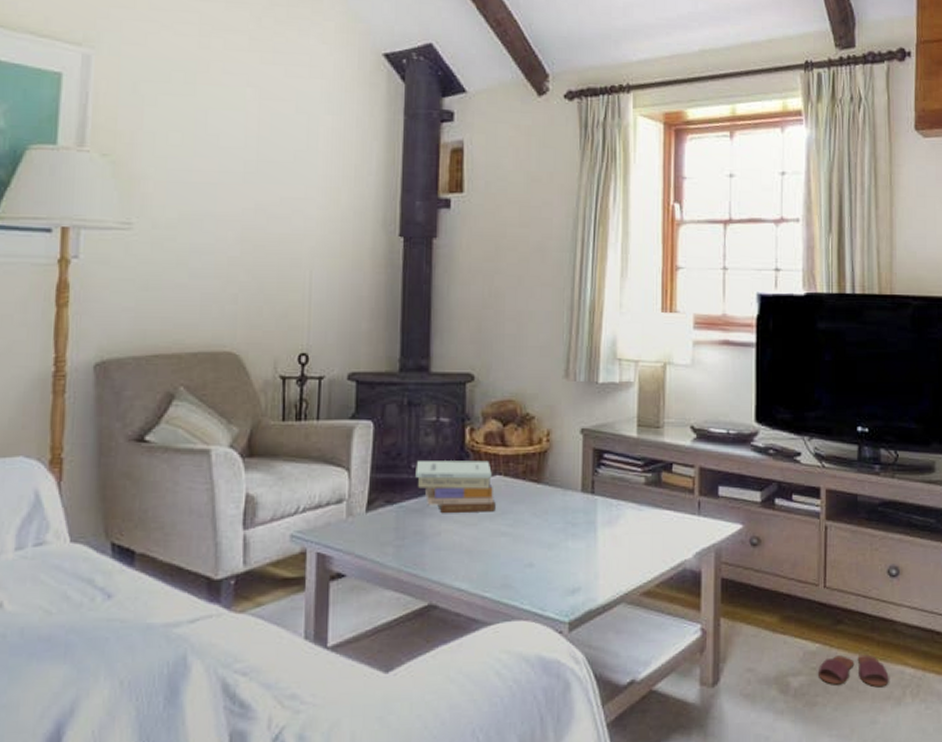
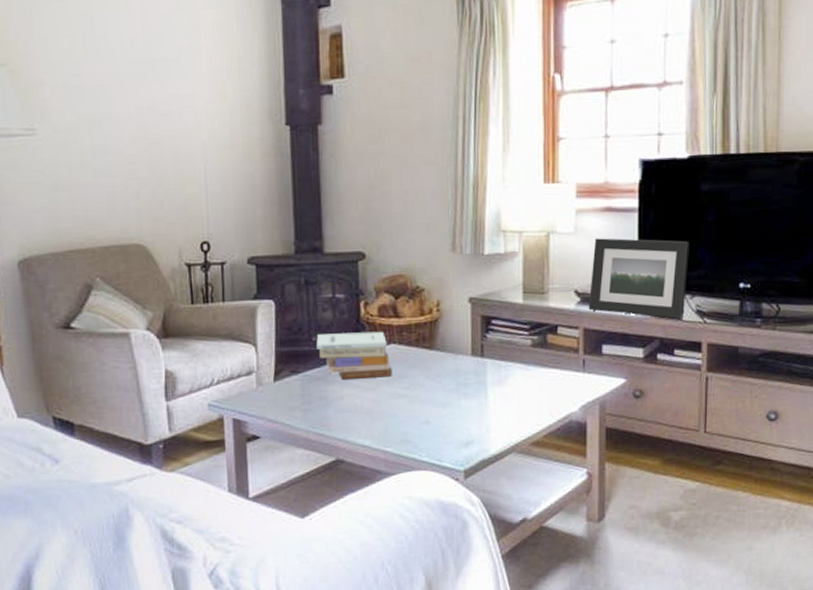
picture frame: none [704,372,808,462] -> present [588,238,691,319]
slippers: present [817,654,889,688] -> none [697,490,766,519]

